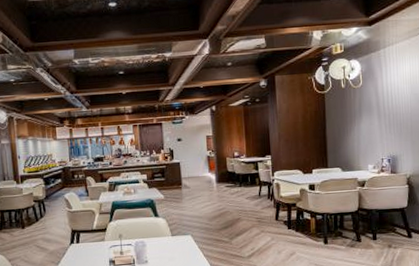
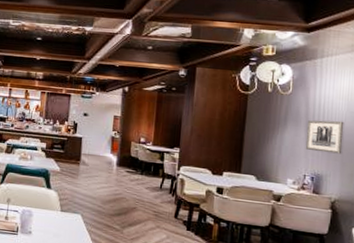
wall art: none [378,103,411,136] -> present [305,120,344,154]

